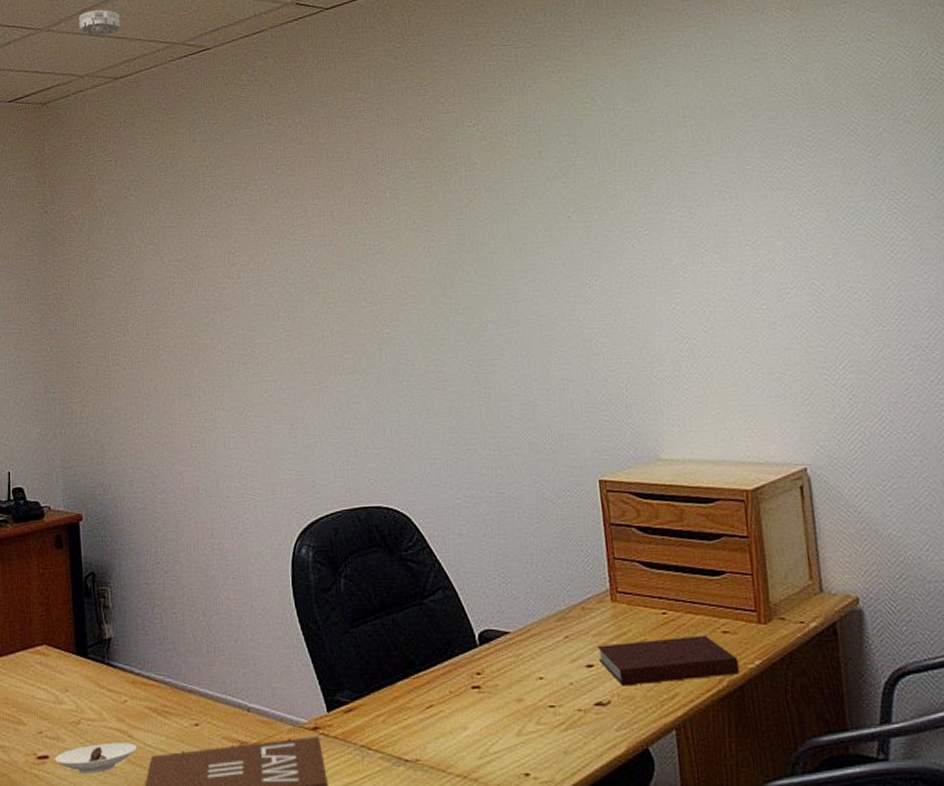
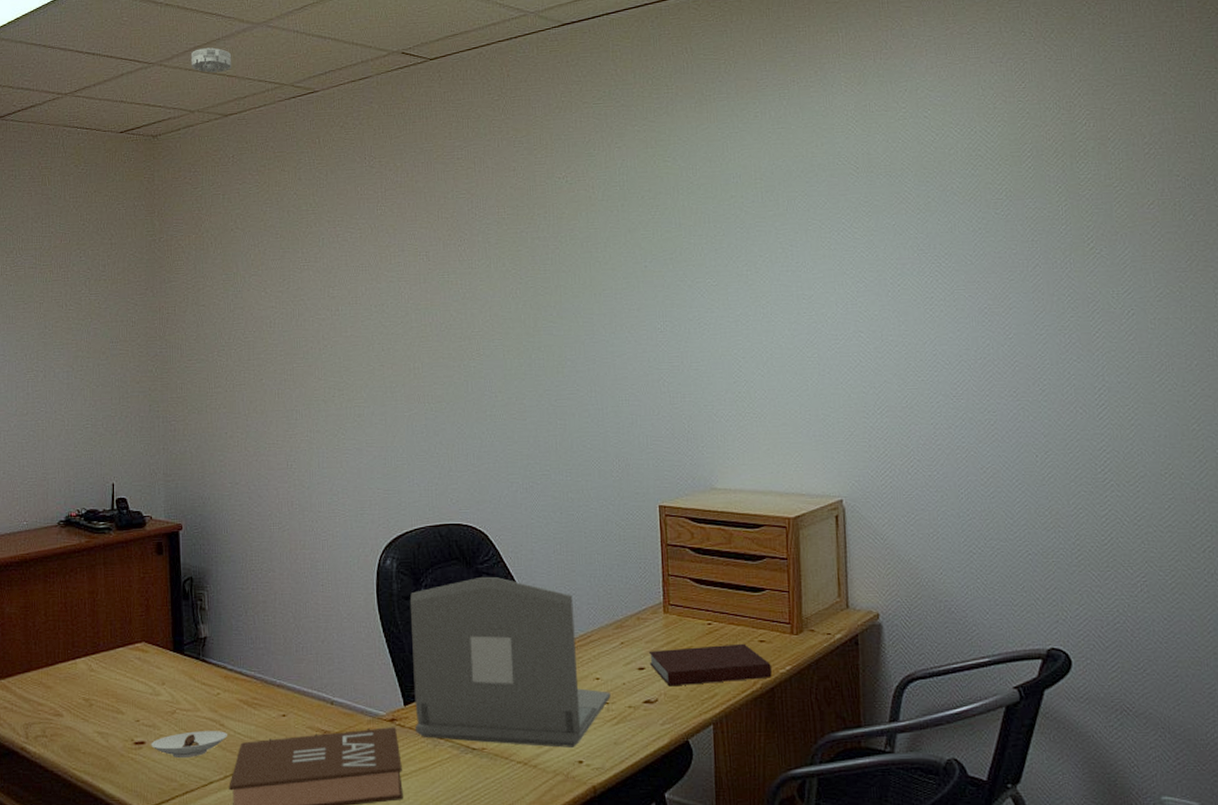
laptop: none [328,564,557,758] -> present [409,576,611,748]

